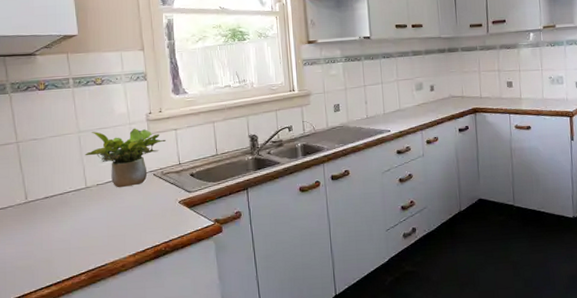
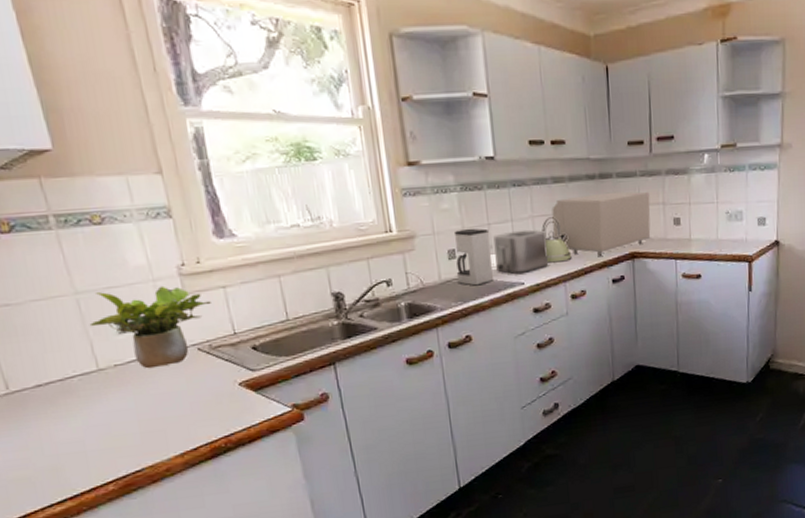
coffee maker: none [339,88,367,132] -> present [453,228,493,286]
toaster: none [368,90,410,124] -> present [493,229,549,275]
kettle: none [404,81,427,116] -> present [541,217,572,263]
microwave: none [412,61,489,112] -> present [552,191,651,257]

